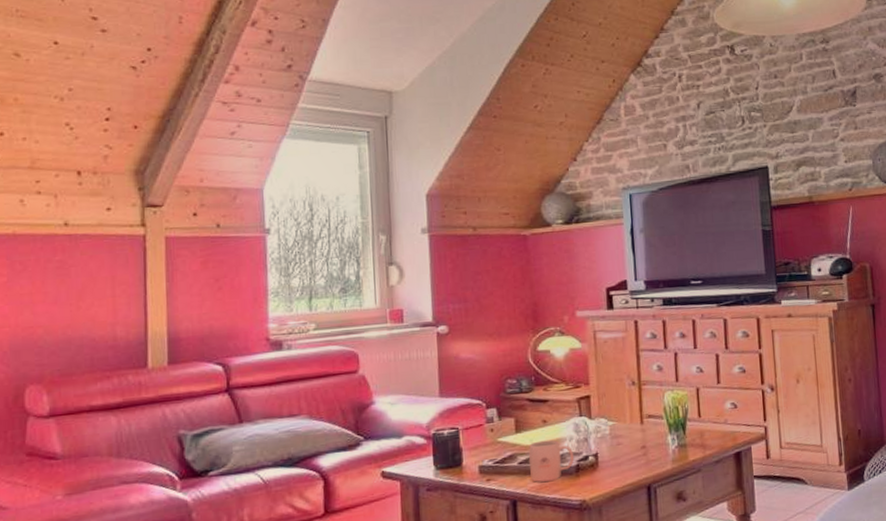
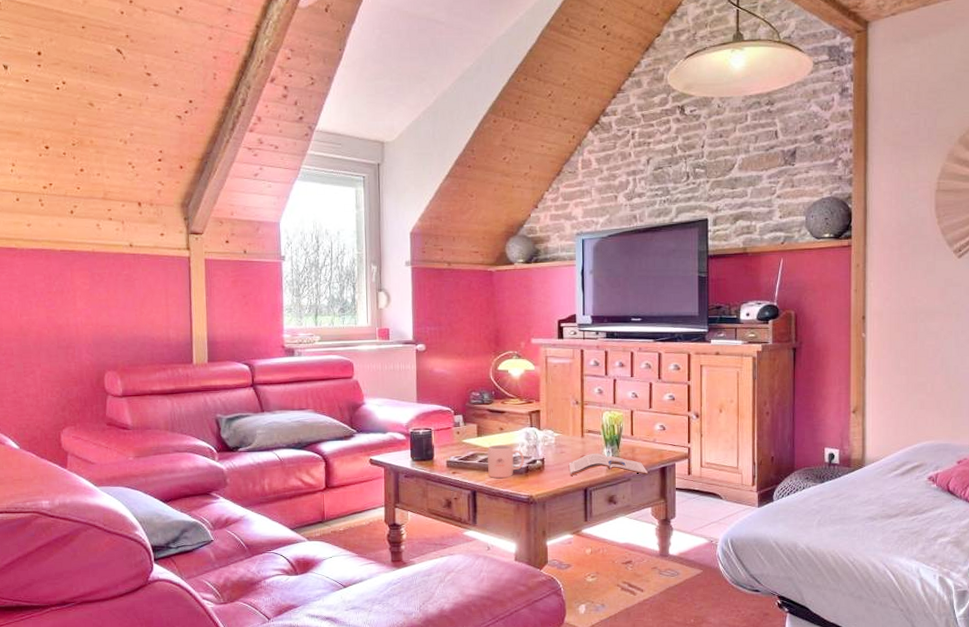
magazine: none [627,442,721,473] -> present [568,453,649,477]

